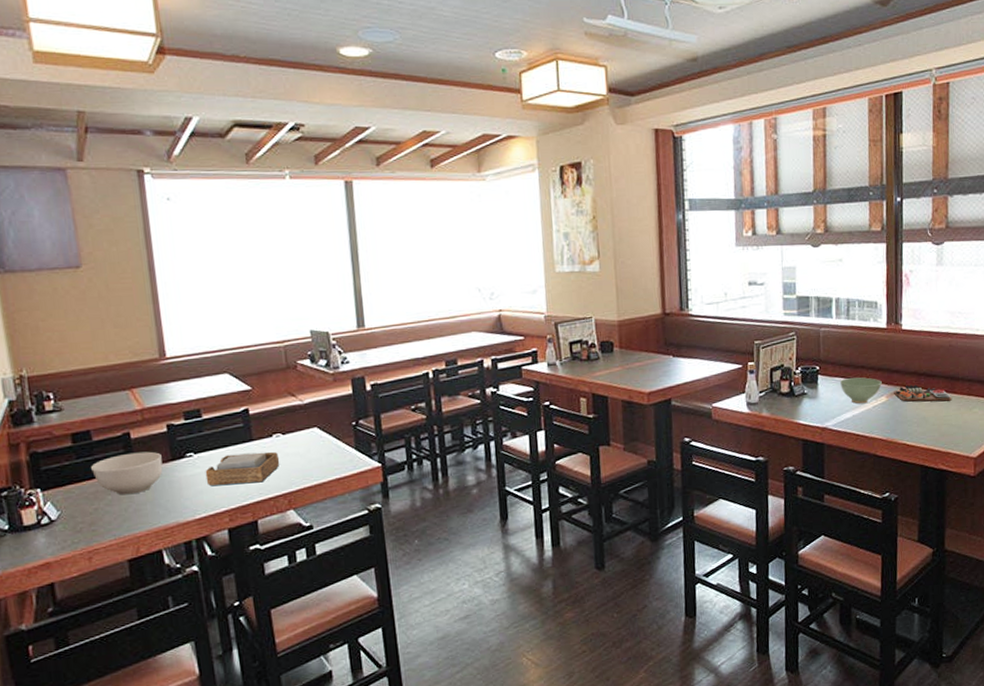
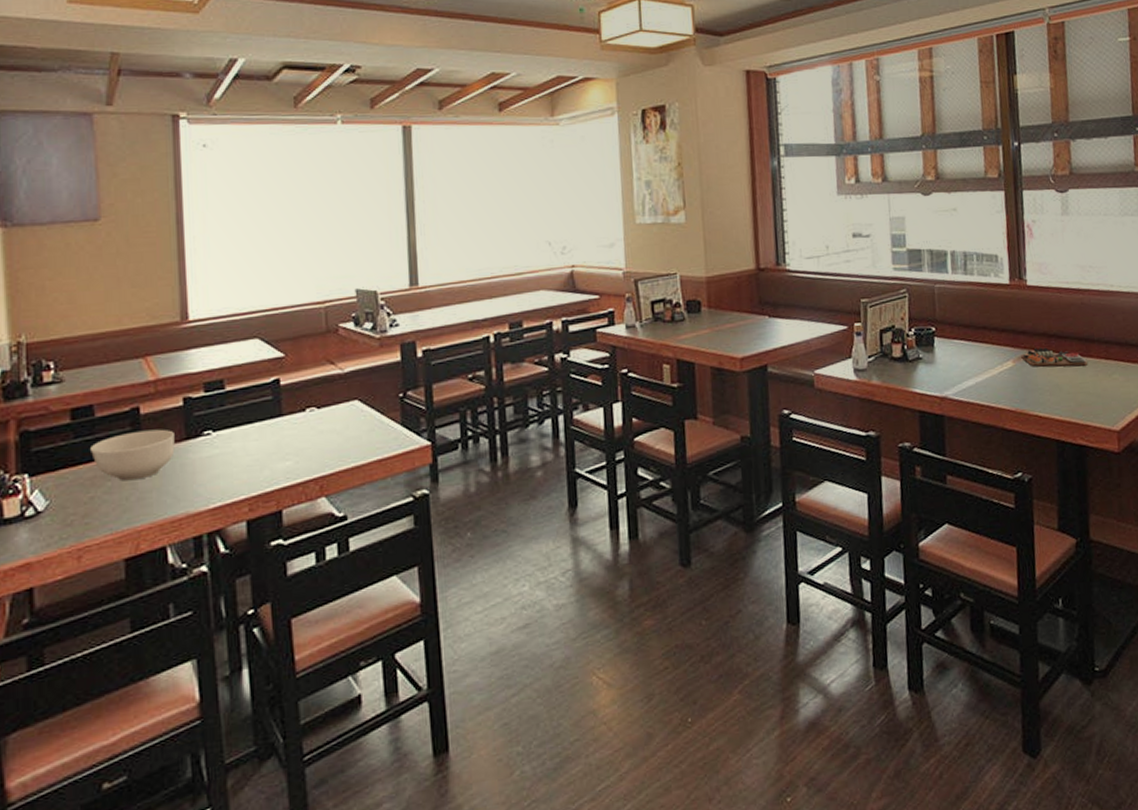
napkin holder: present [205,451,280,486] -> none [224,428,313,469]
bowl: present [839,377,882,404] -> none [958,339,1007,370]

